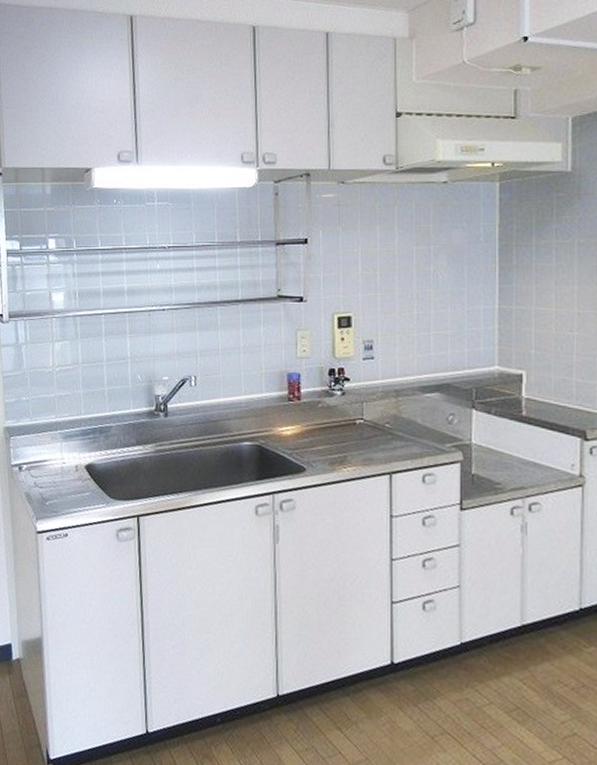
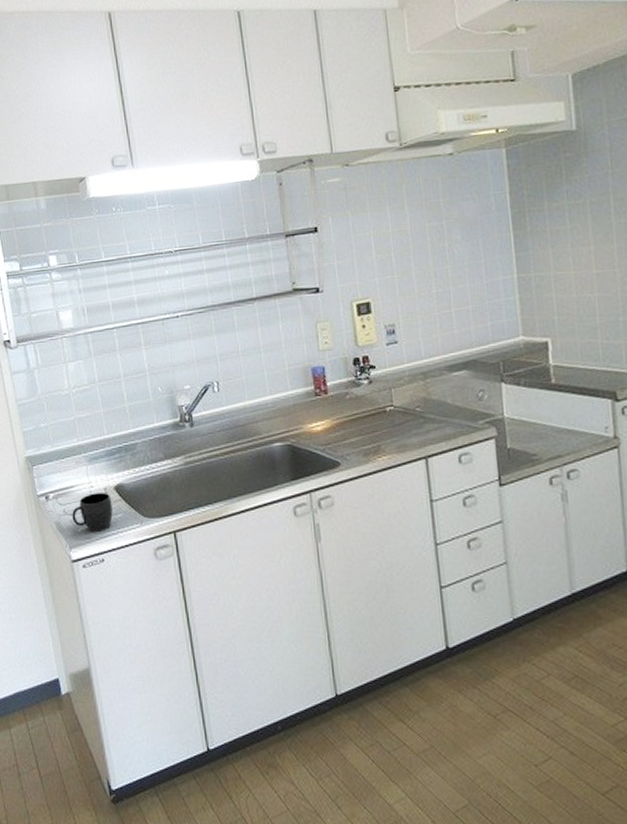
mug: none [42,469,81,507] -> present [72,493,113,532]

